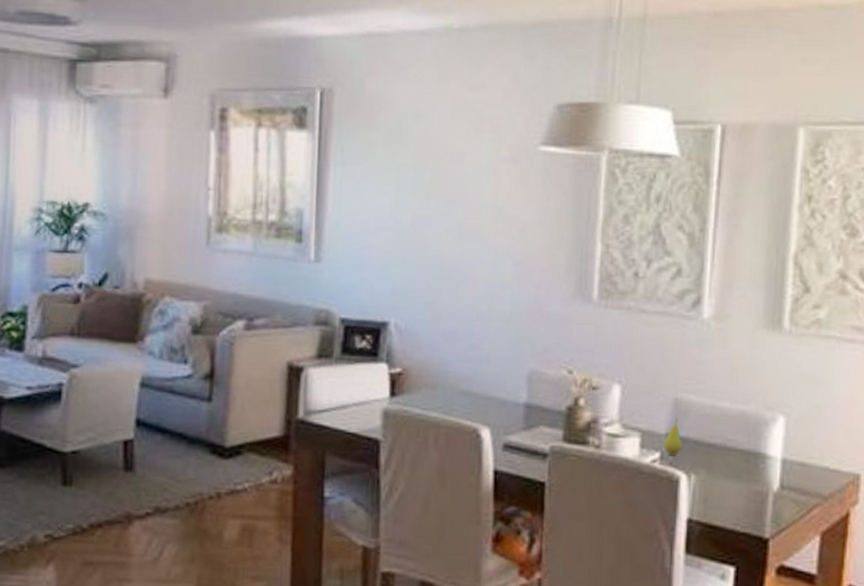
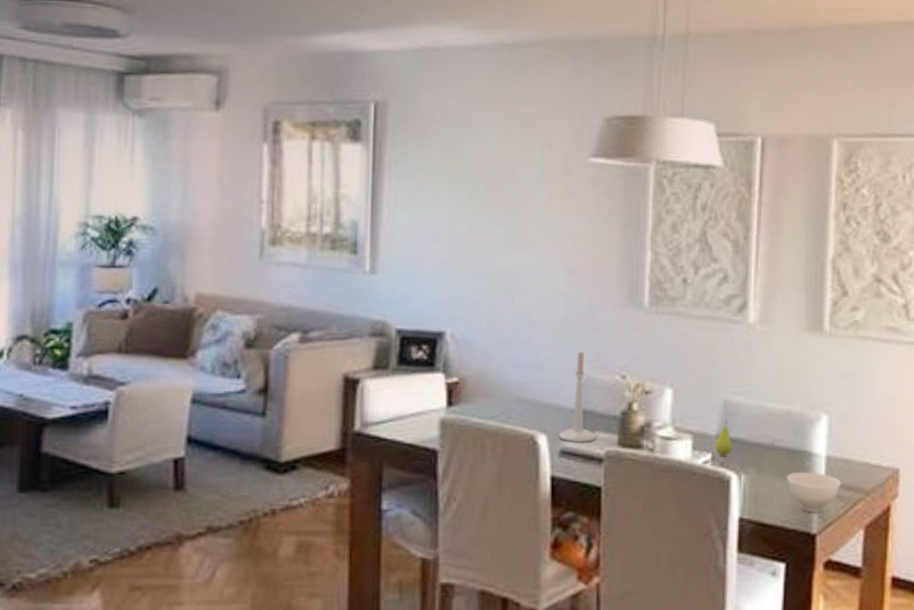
candlestick: none [502,344,541,437] -> present [558,351,596,442]
bowl: none [739,474,798,518] -> present [787,471,842,514]

